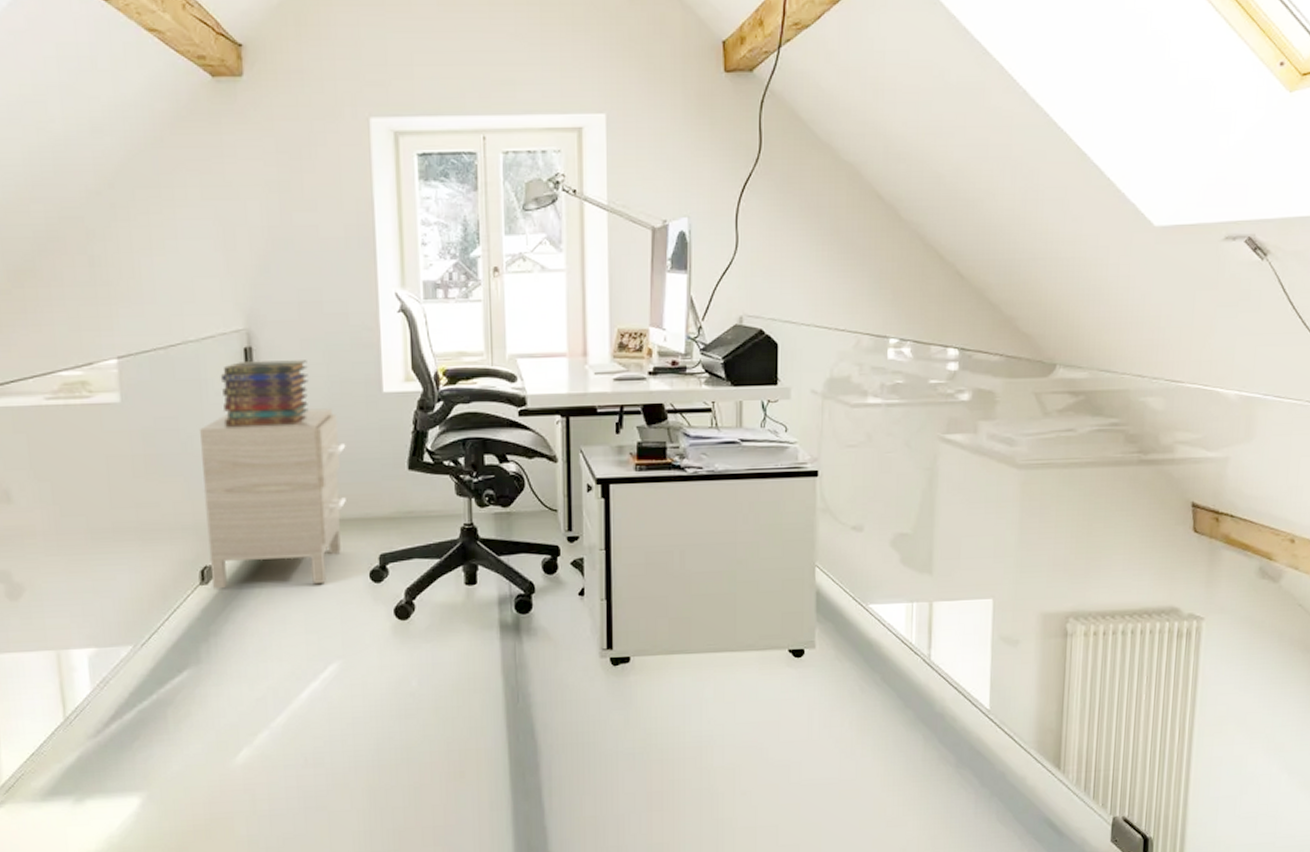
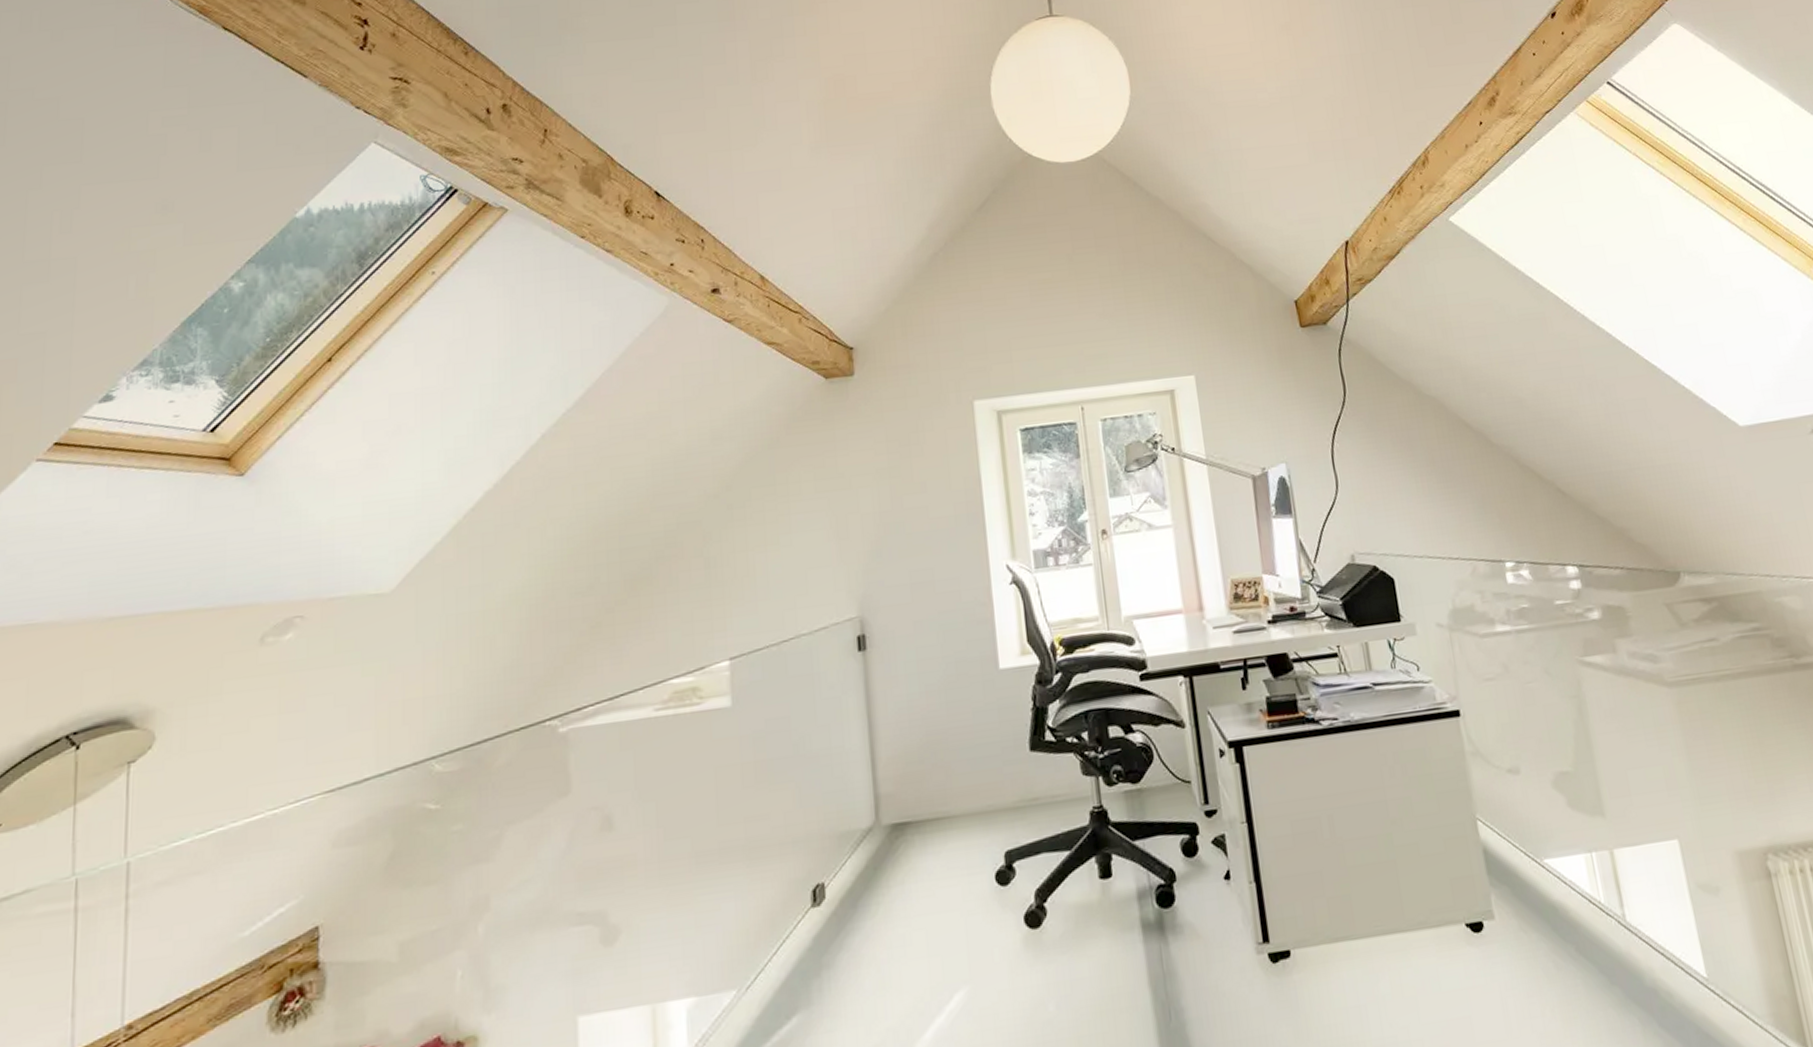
nightstand: present [200,408,346,589] -> none [812,691,966,911]
book stack: present [220,360,309,427] -> none [833,642,924,722]

